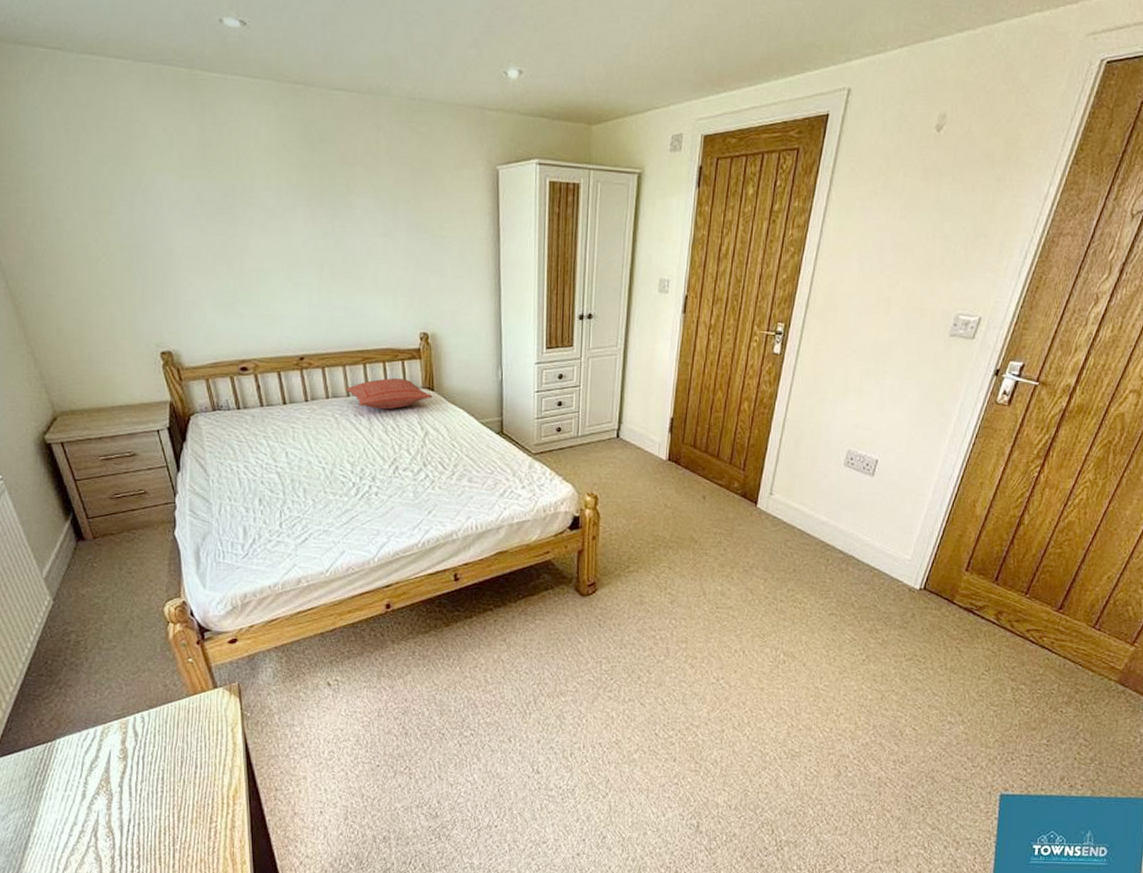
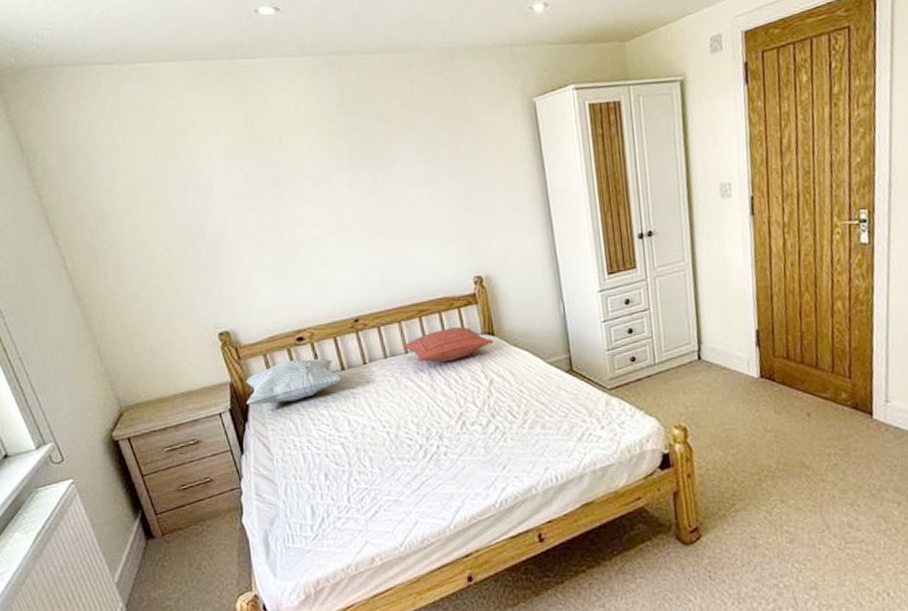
decorative pillow: none [185,388,284,428] -> present [245,358,343,405]

